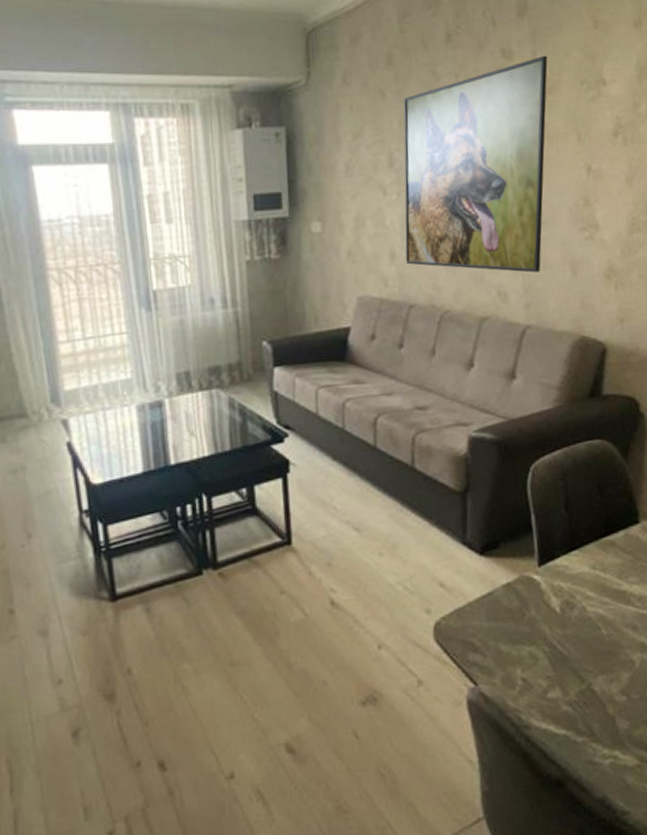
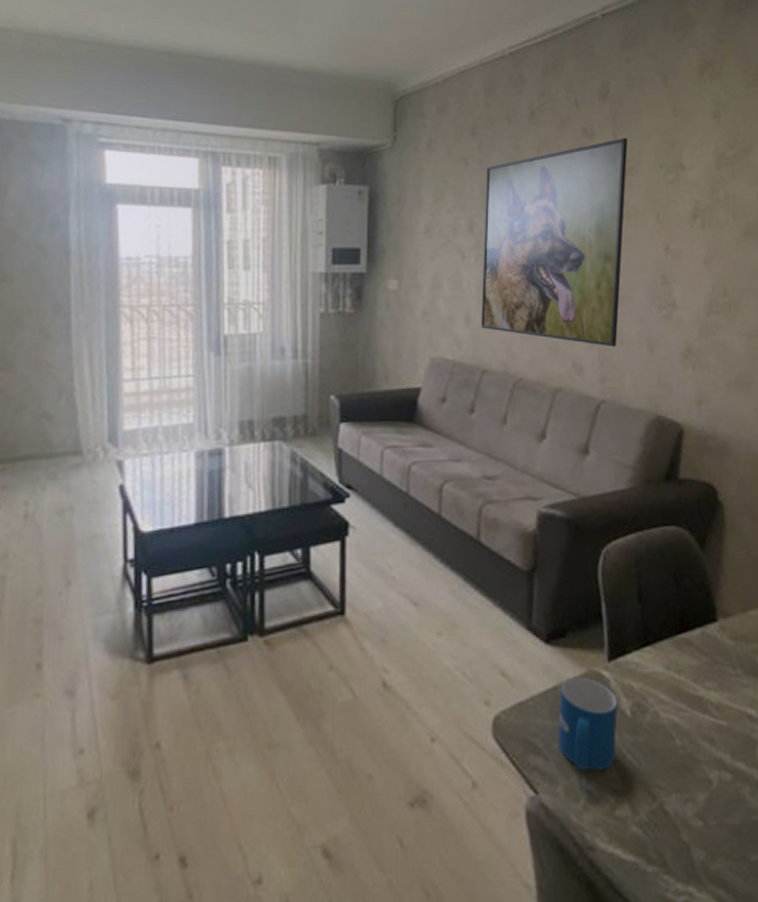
mug: none [494,582,548,663] -> present [558,677,618,771]

